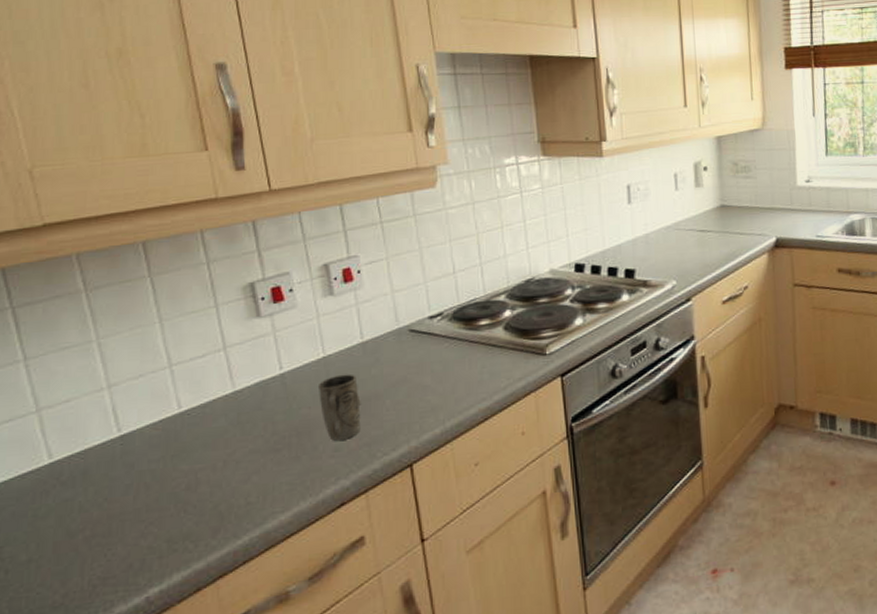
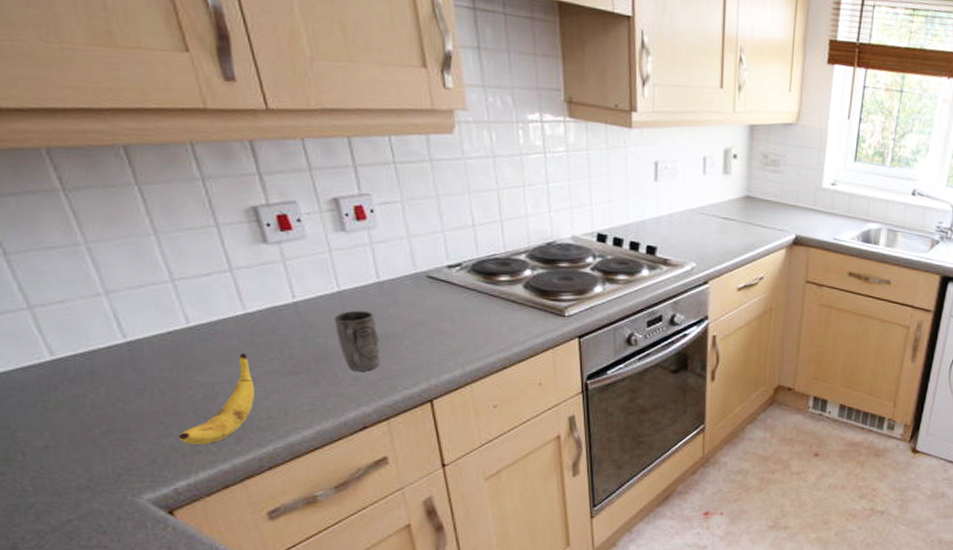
banana: none [157,434,237,543] -> present [178,353,255,444]

